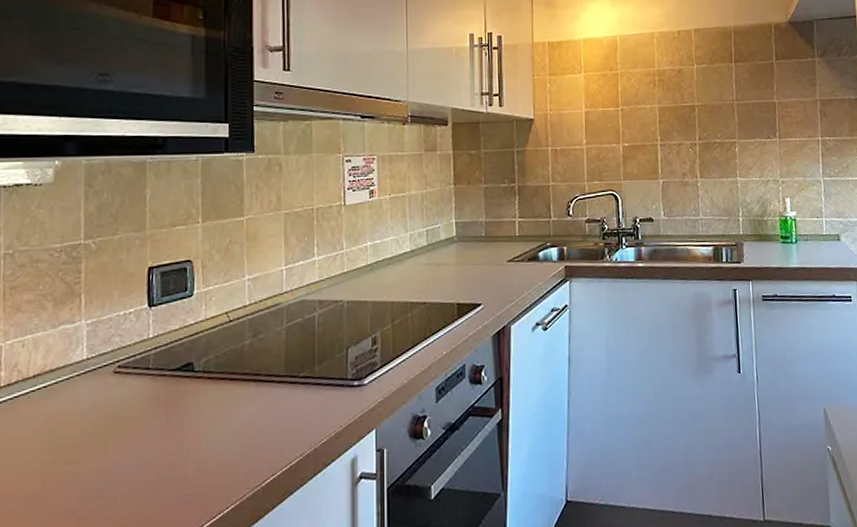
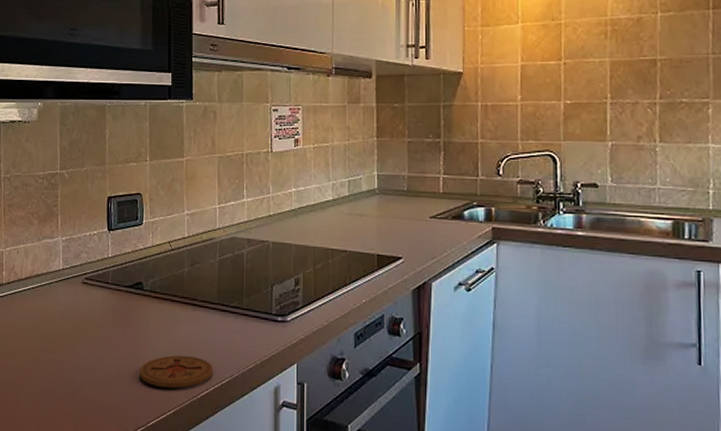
coaster: none [189,439,280,482] -> present [139,355,213,388]

